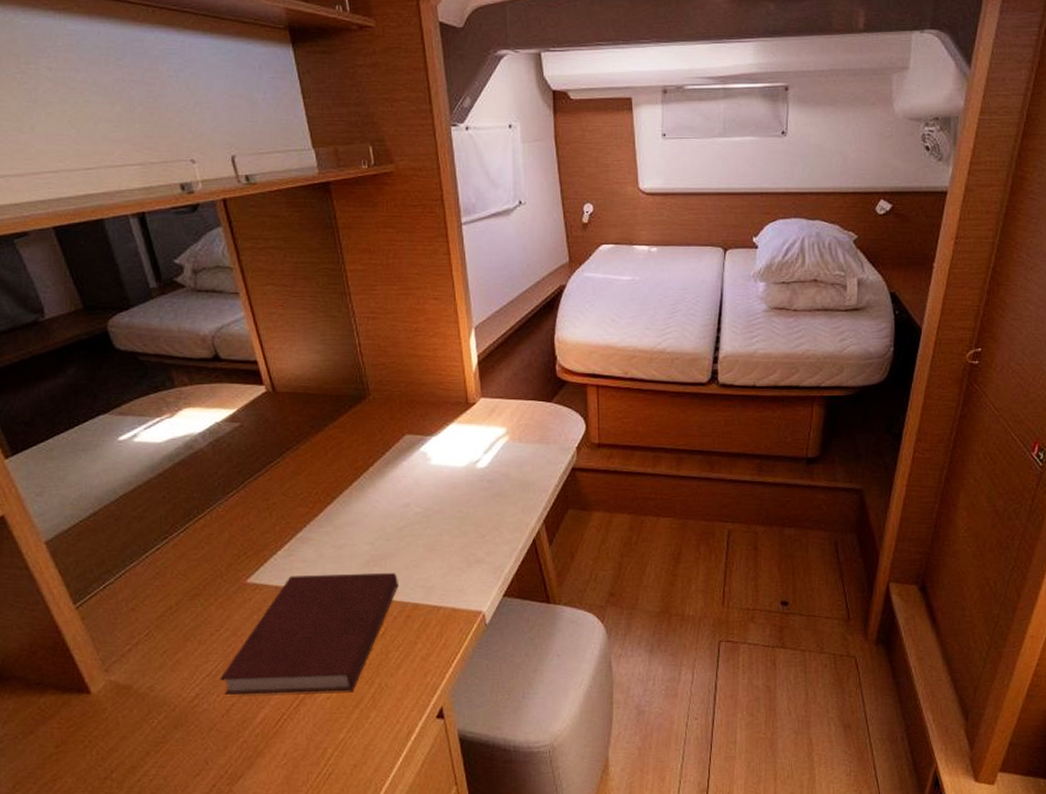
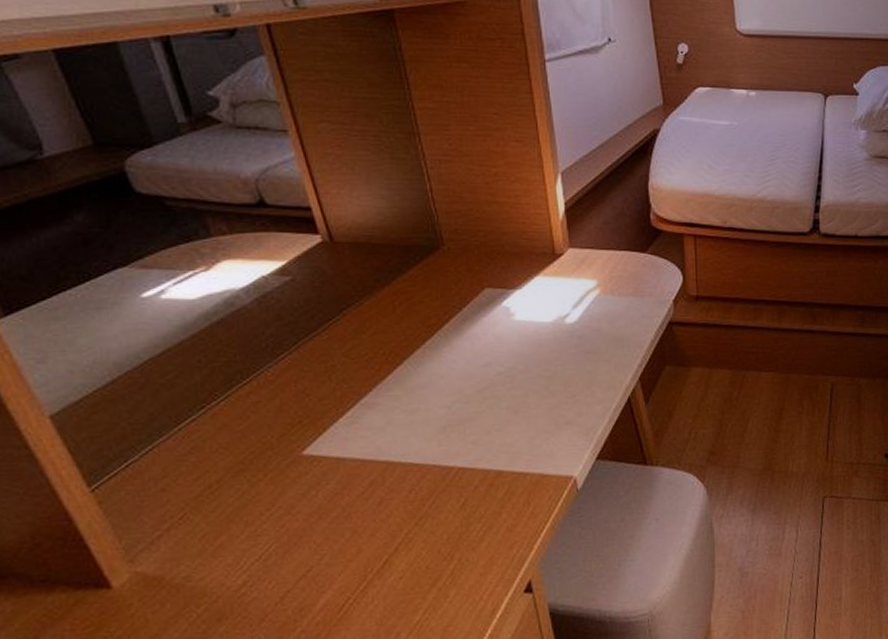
notebook: present [220,572,398,695] -> none [272,437,479,581]

